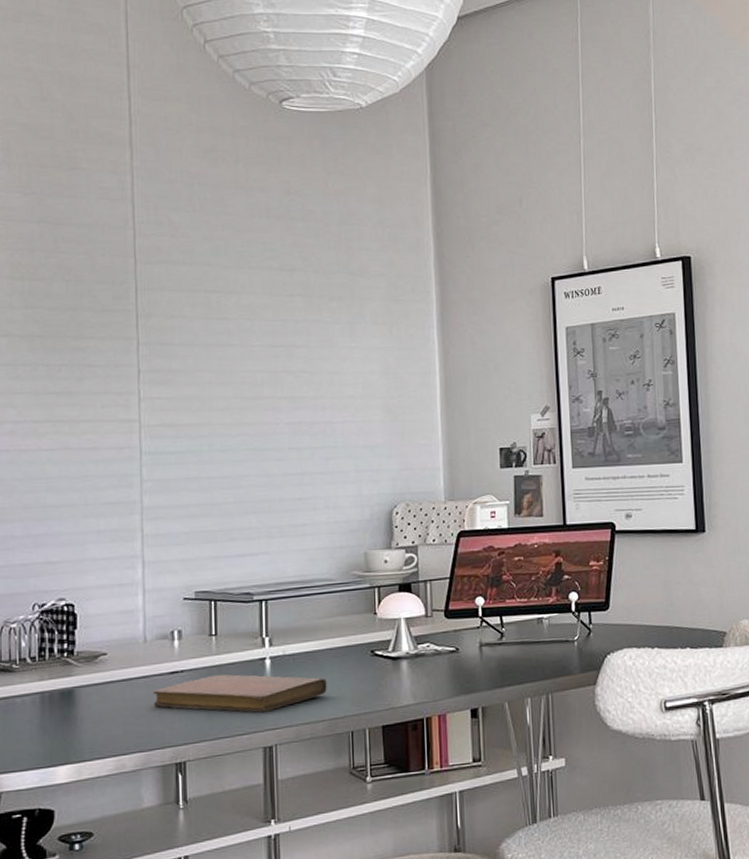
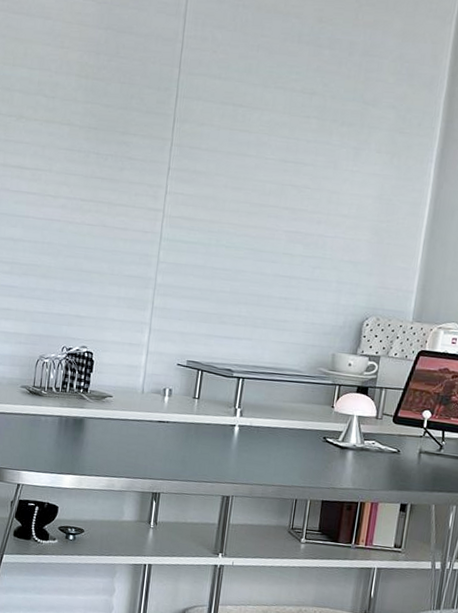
notebook: present [153,674,327,713] -> none [142,430,282,469]

